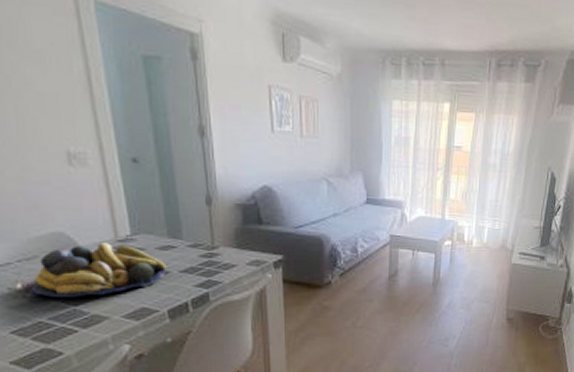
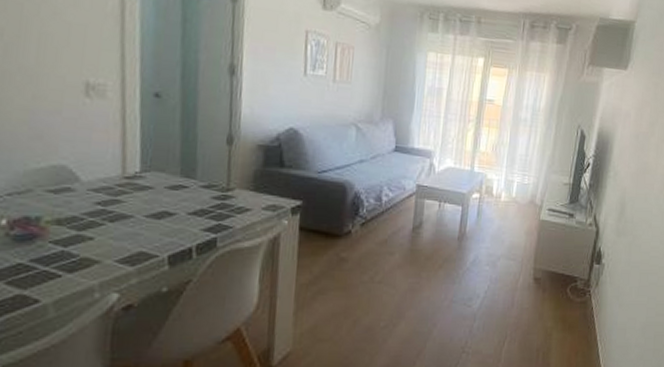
fruit bowl: present [31,243,167,298] -> none [17,179,175,238]

